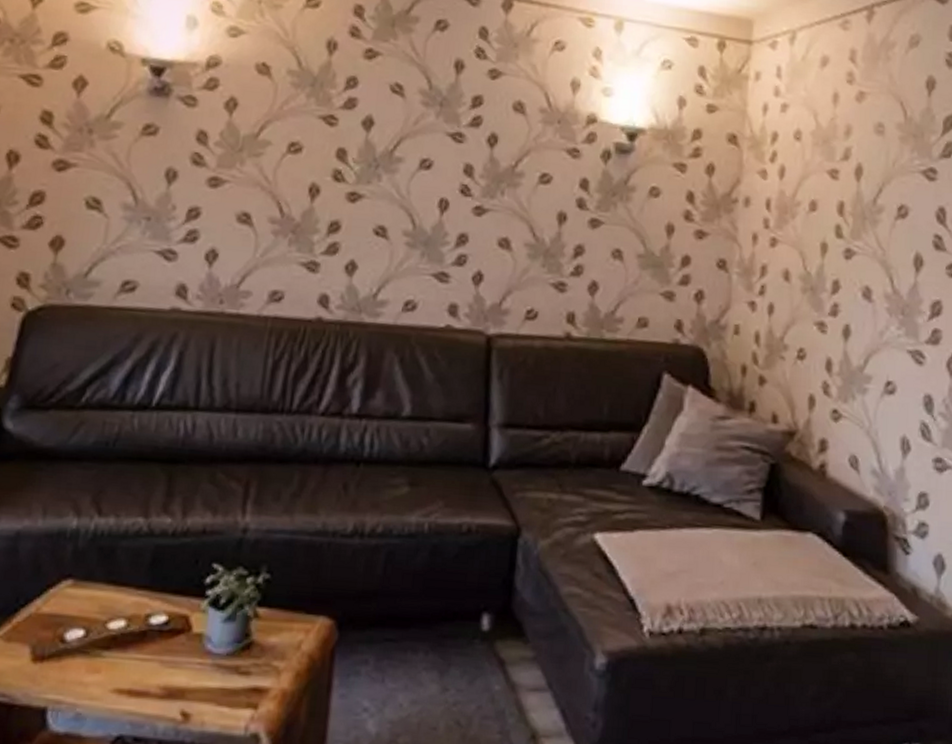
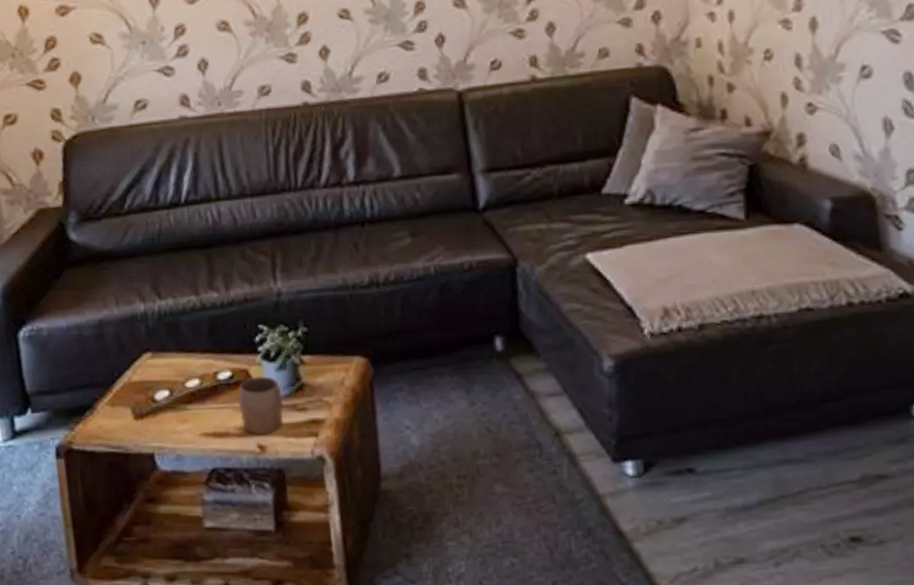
mug: none [167,625,225,700] -> present [237,375,284,435]

